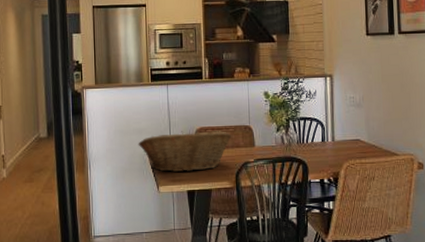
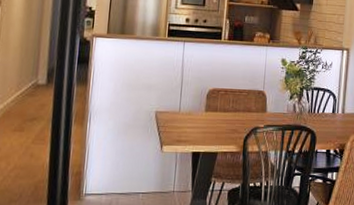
fruit basket: present [138,131,232,173] -> none [145,90,245,133]

